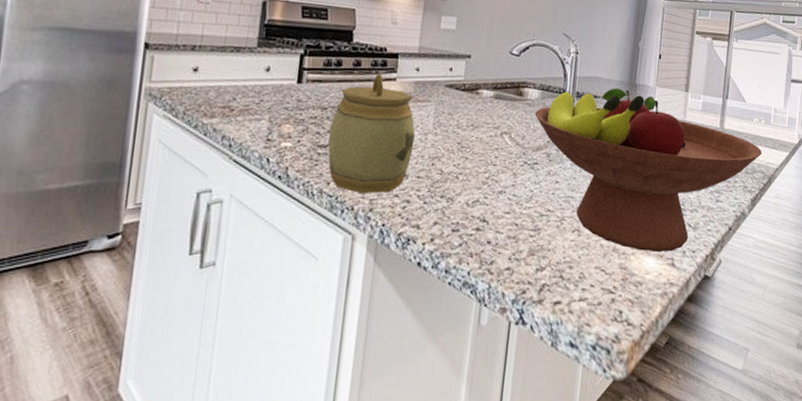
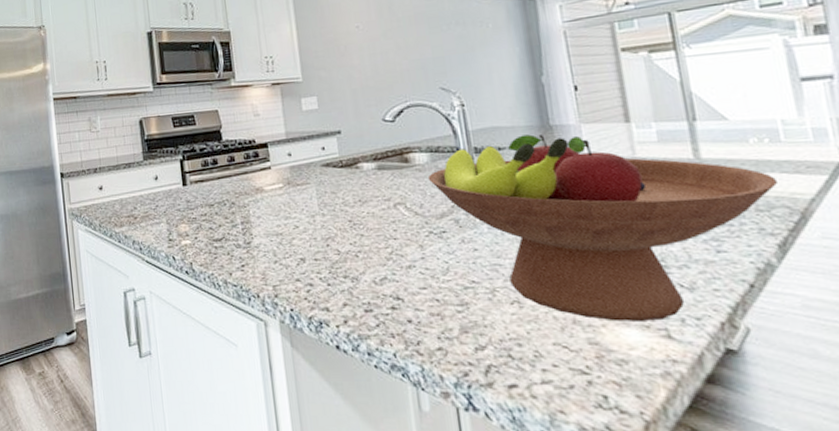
jar: present [328,73,415,194] -> none [219,164,304,281]

